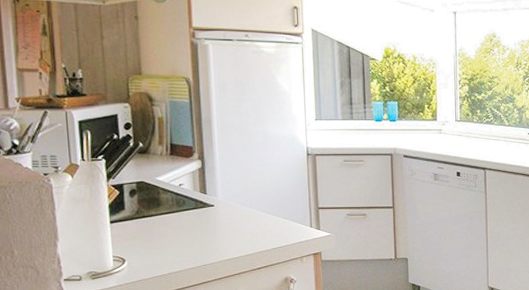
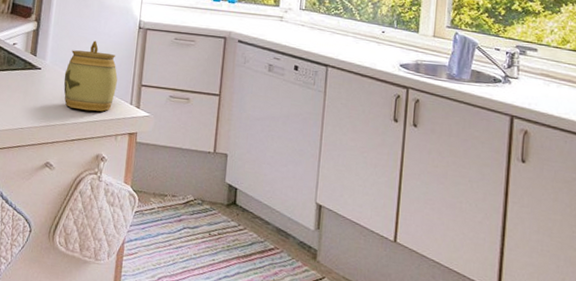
jar: none [239,172,294,239] -> present [64,40,118,112]

